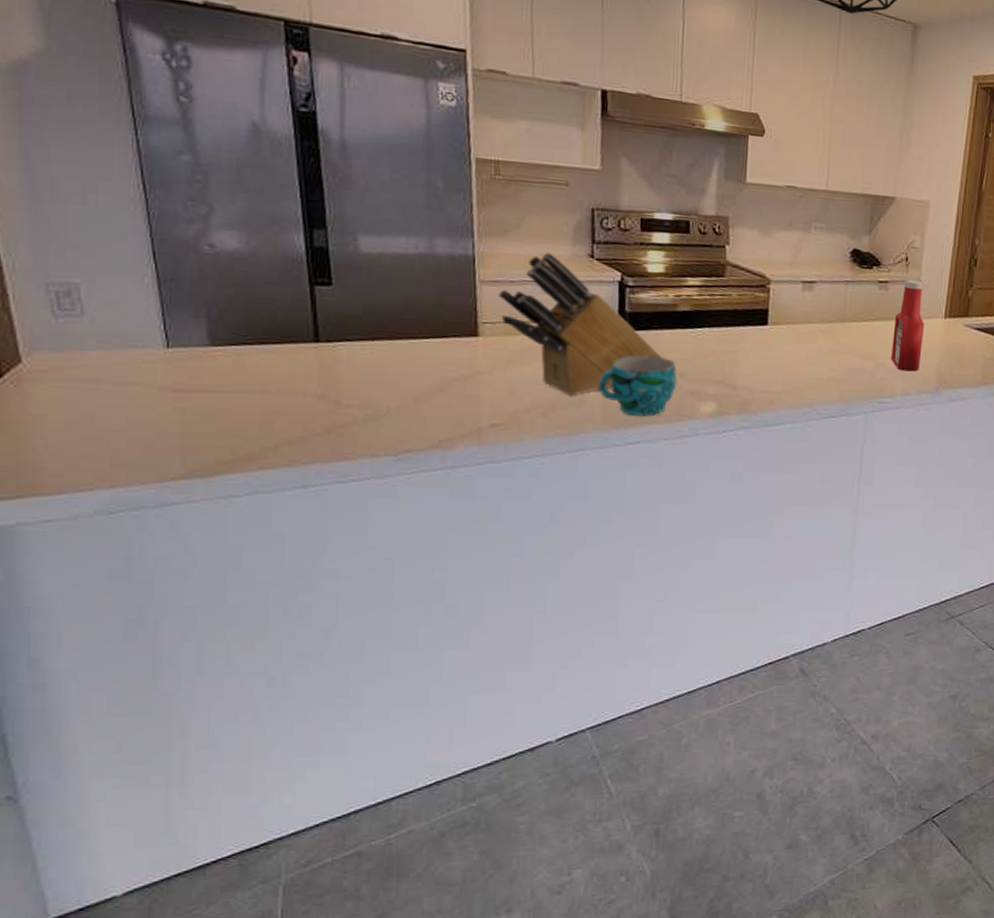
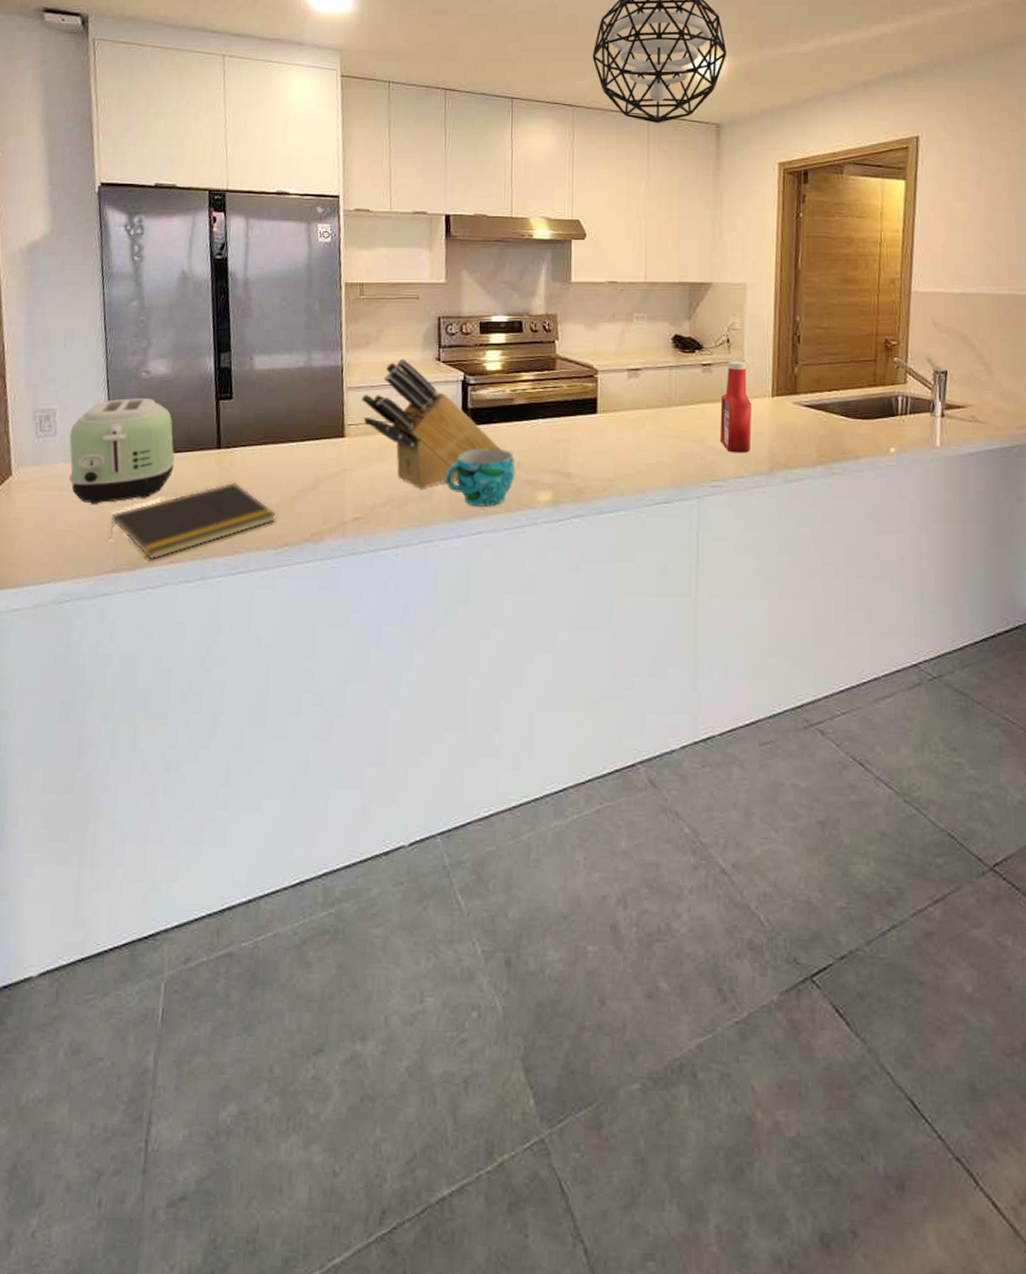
toaster: none [104,276,258,401] -> present [69,398,175,504]
notepad: none [173,380,396,466] -> present [109,482,277,560]

